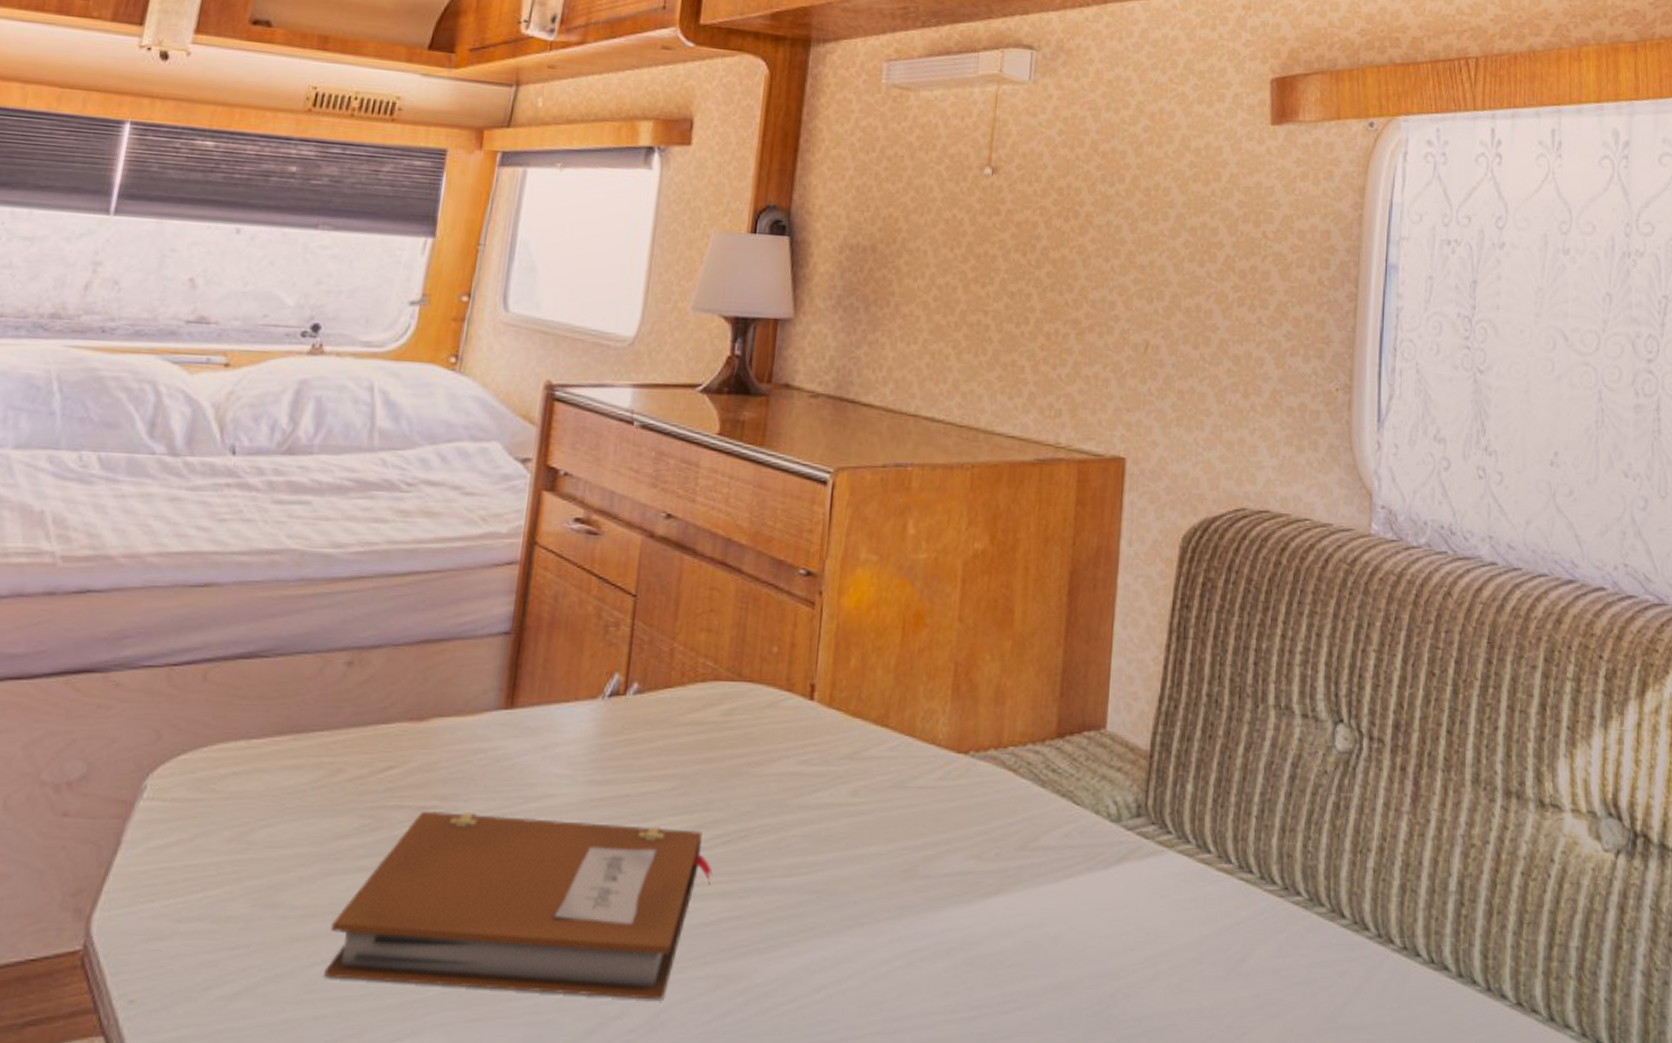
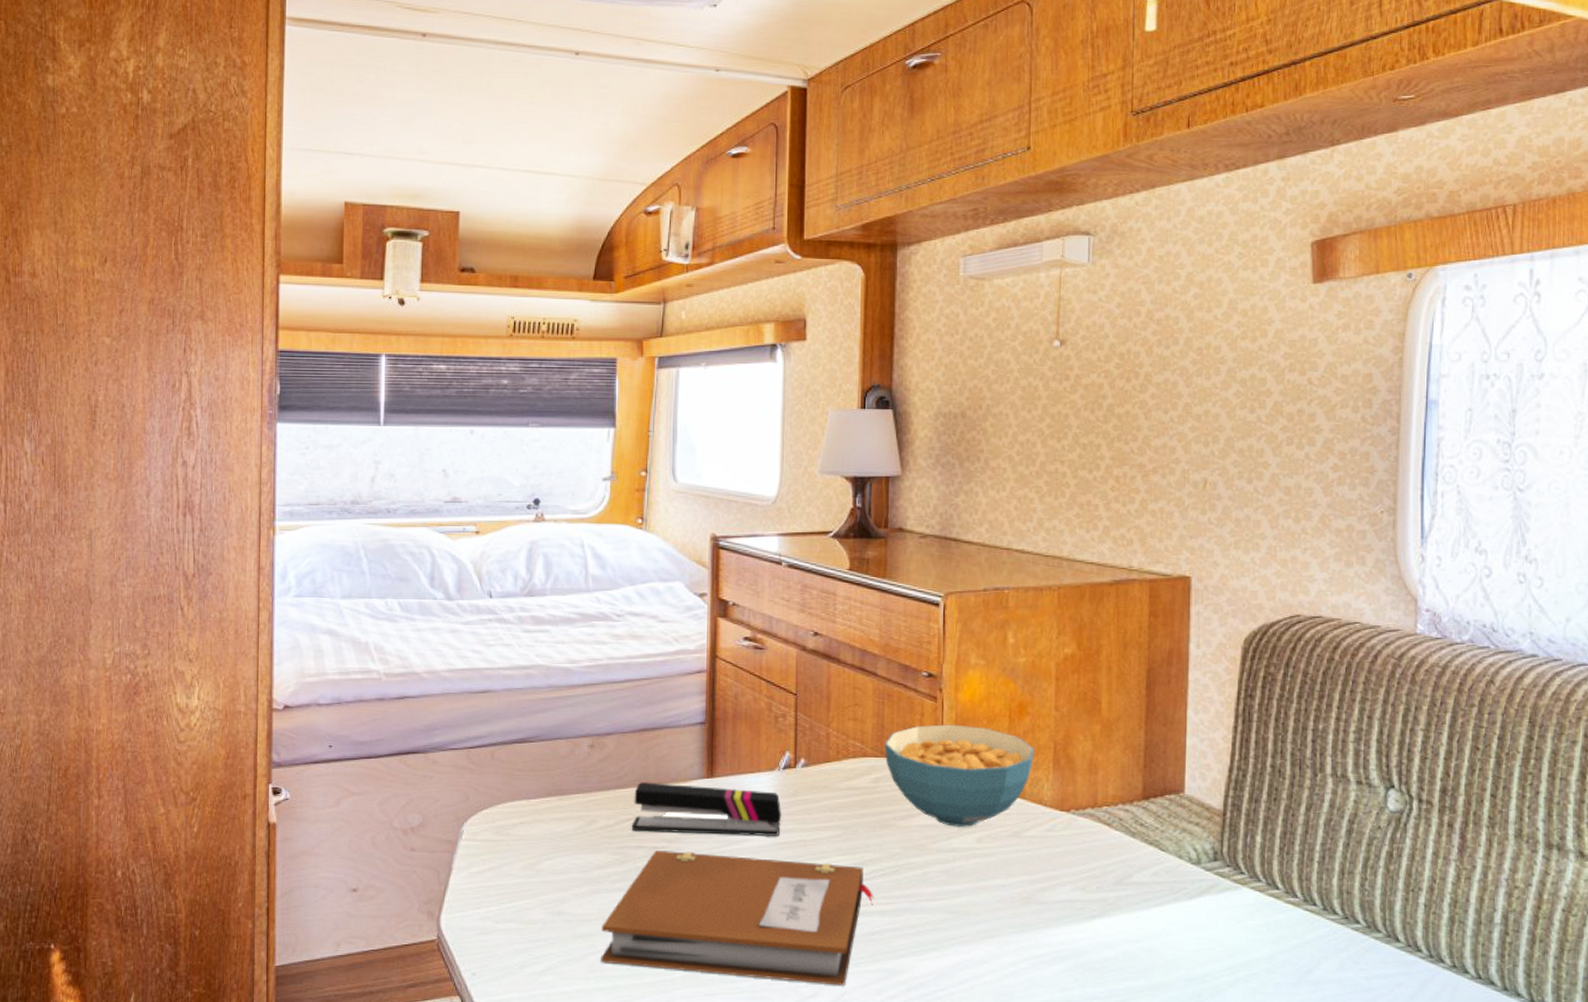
stapler: none [393,713,601,791] -> present [632,781,782,837]
cereal bowl: none [743,638,931,776] -> present [884,724,1035,828]

